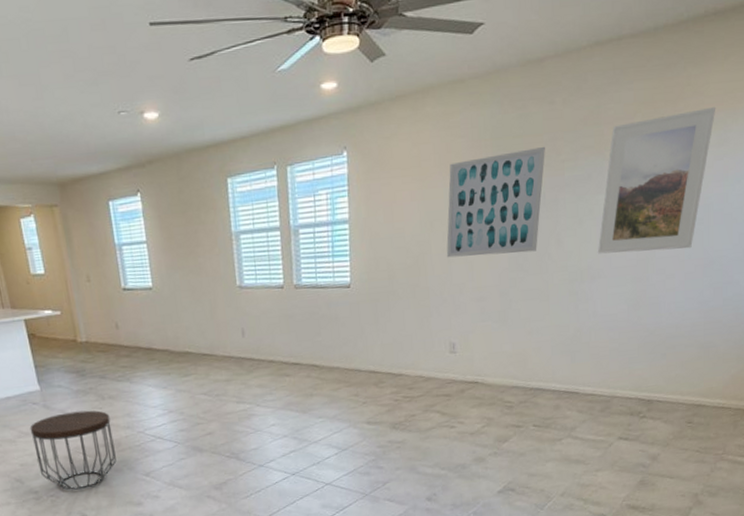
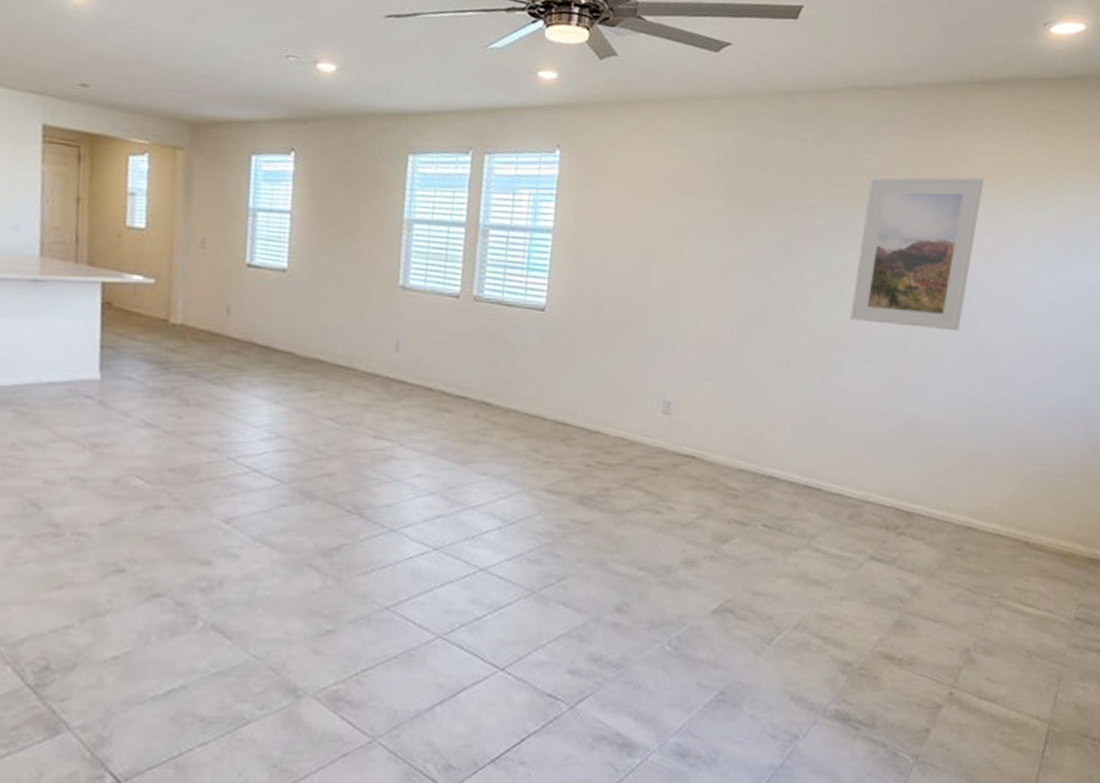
side table: present [30,410,117,490] -> none [70,416,192,530]
wall art: present [446,146,545,258] -> none [668,185,793,305]

